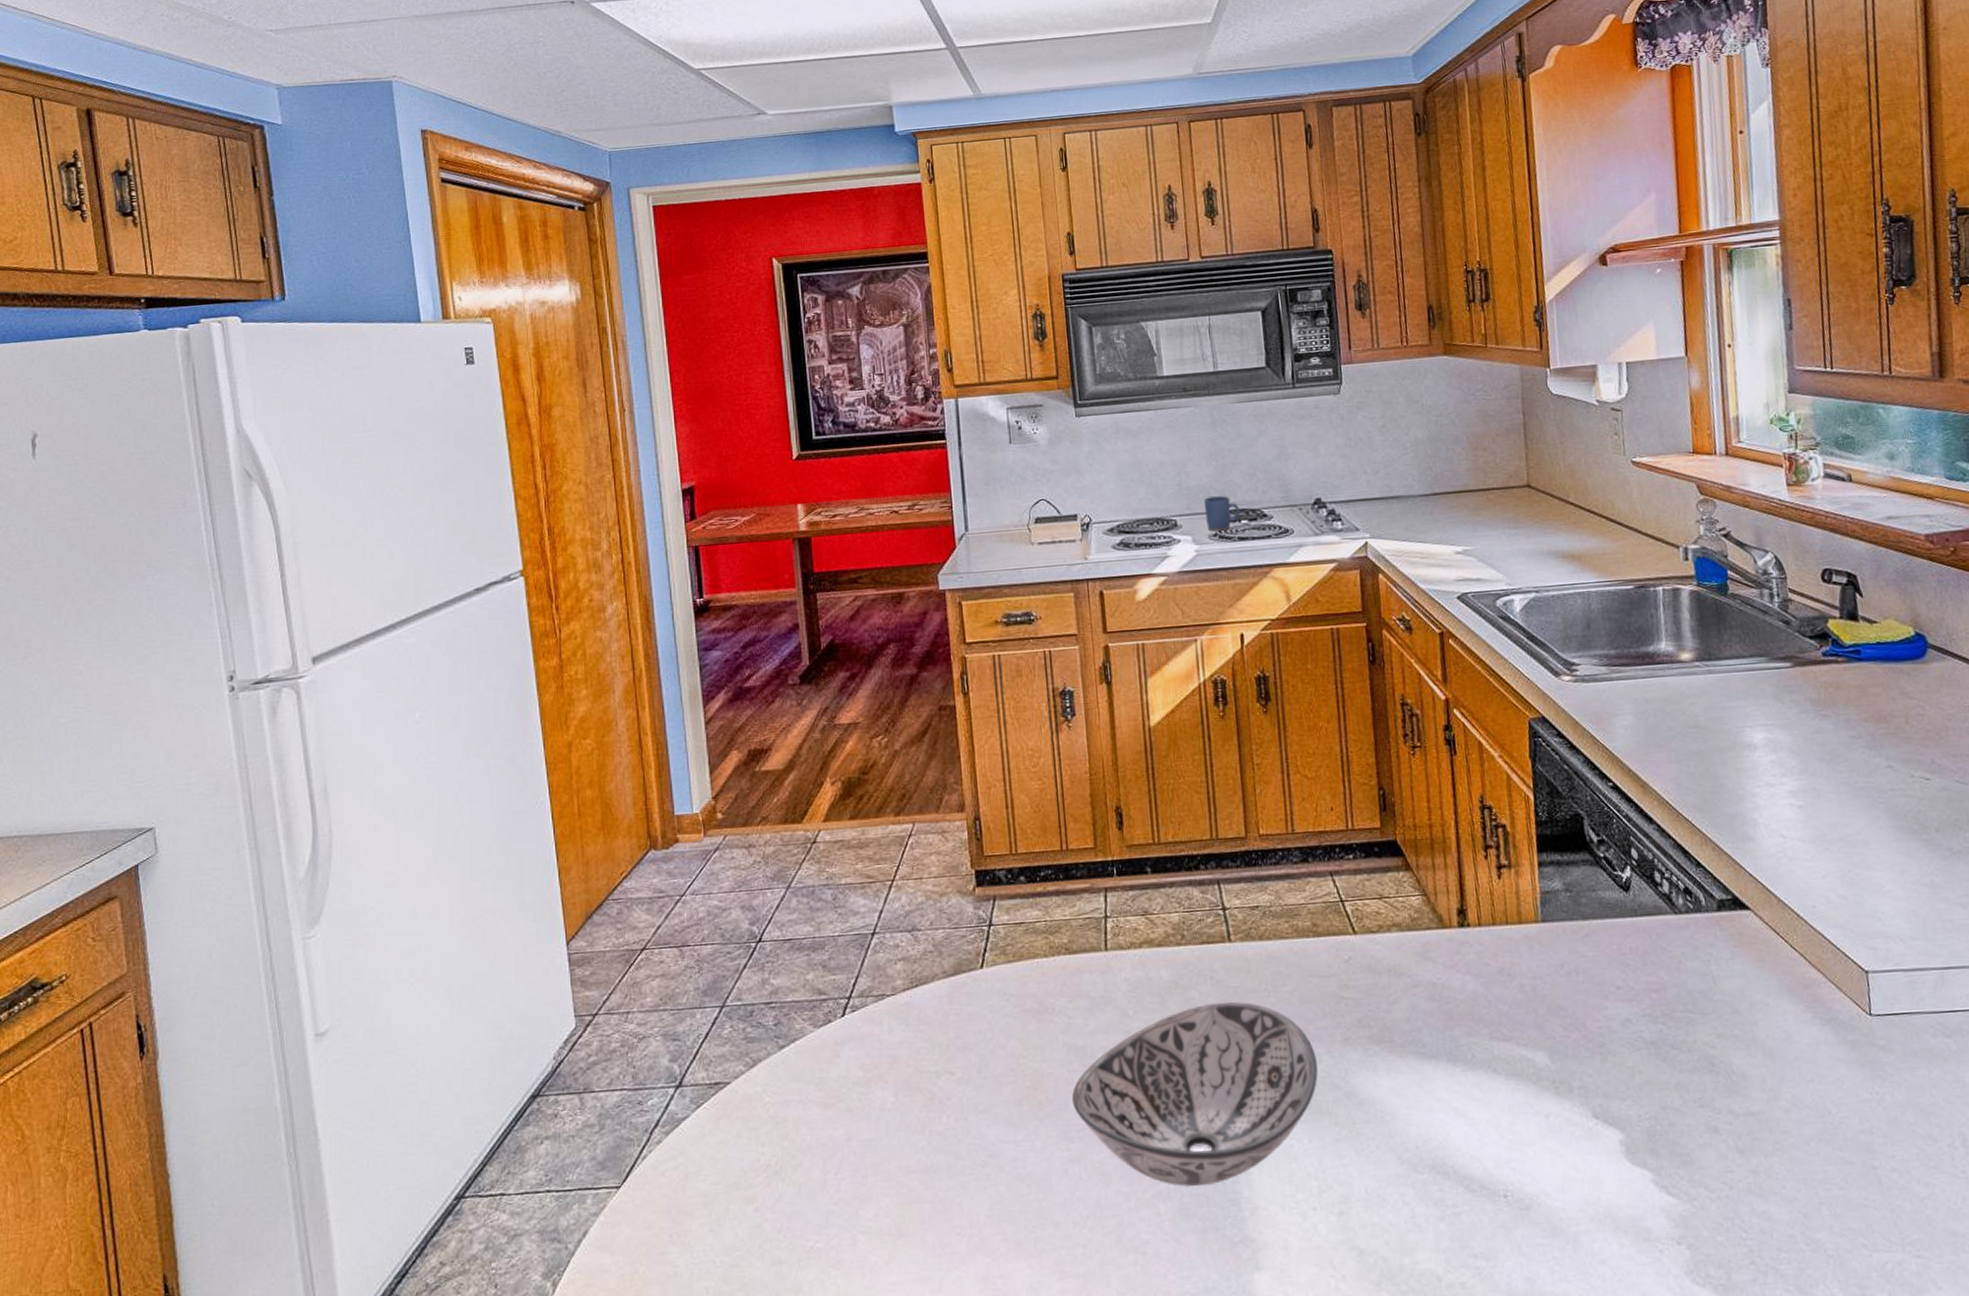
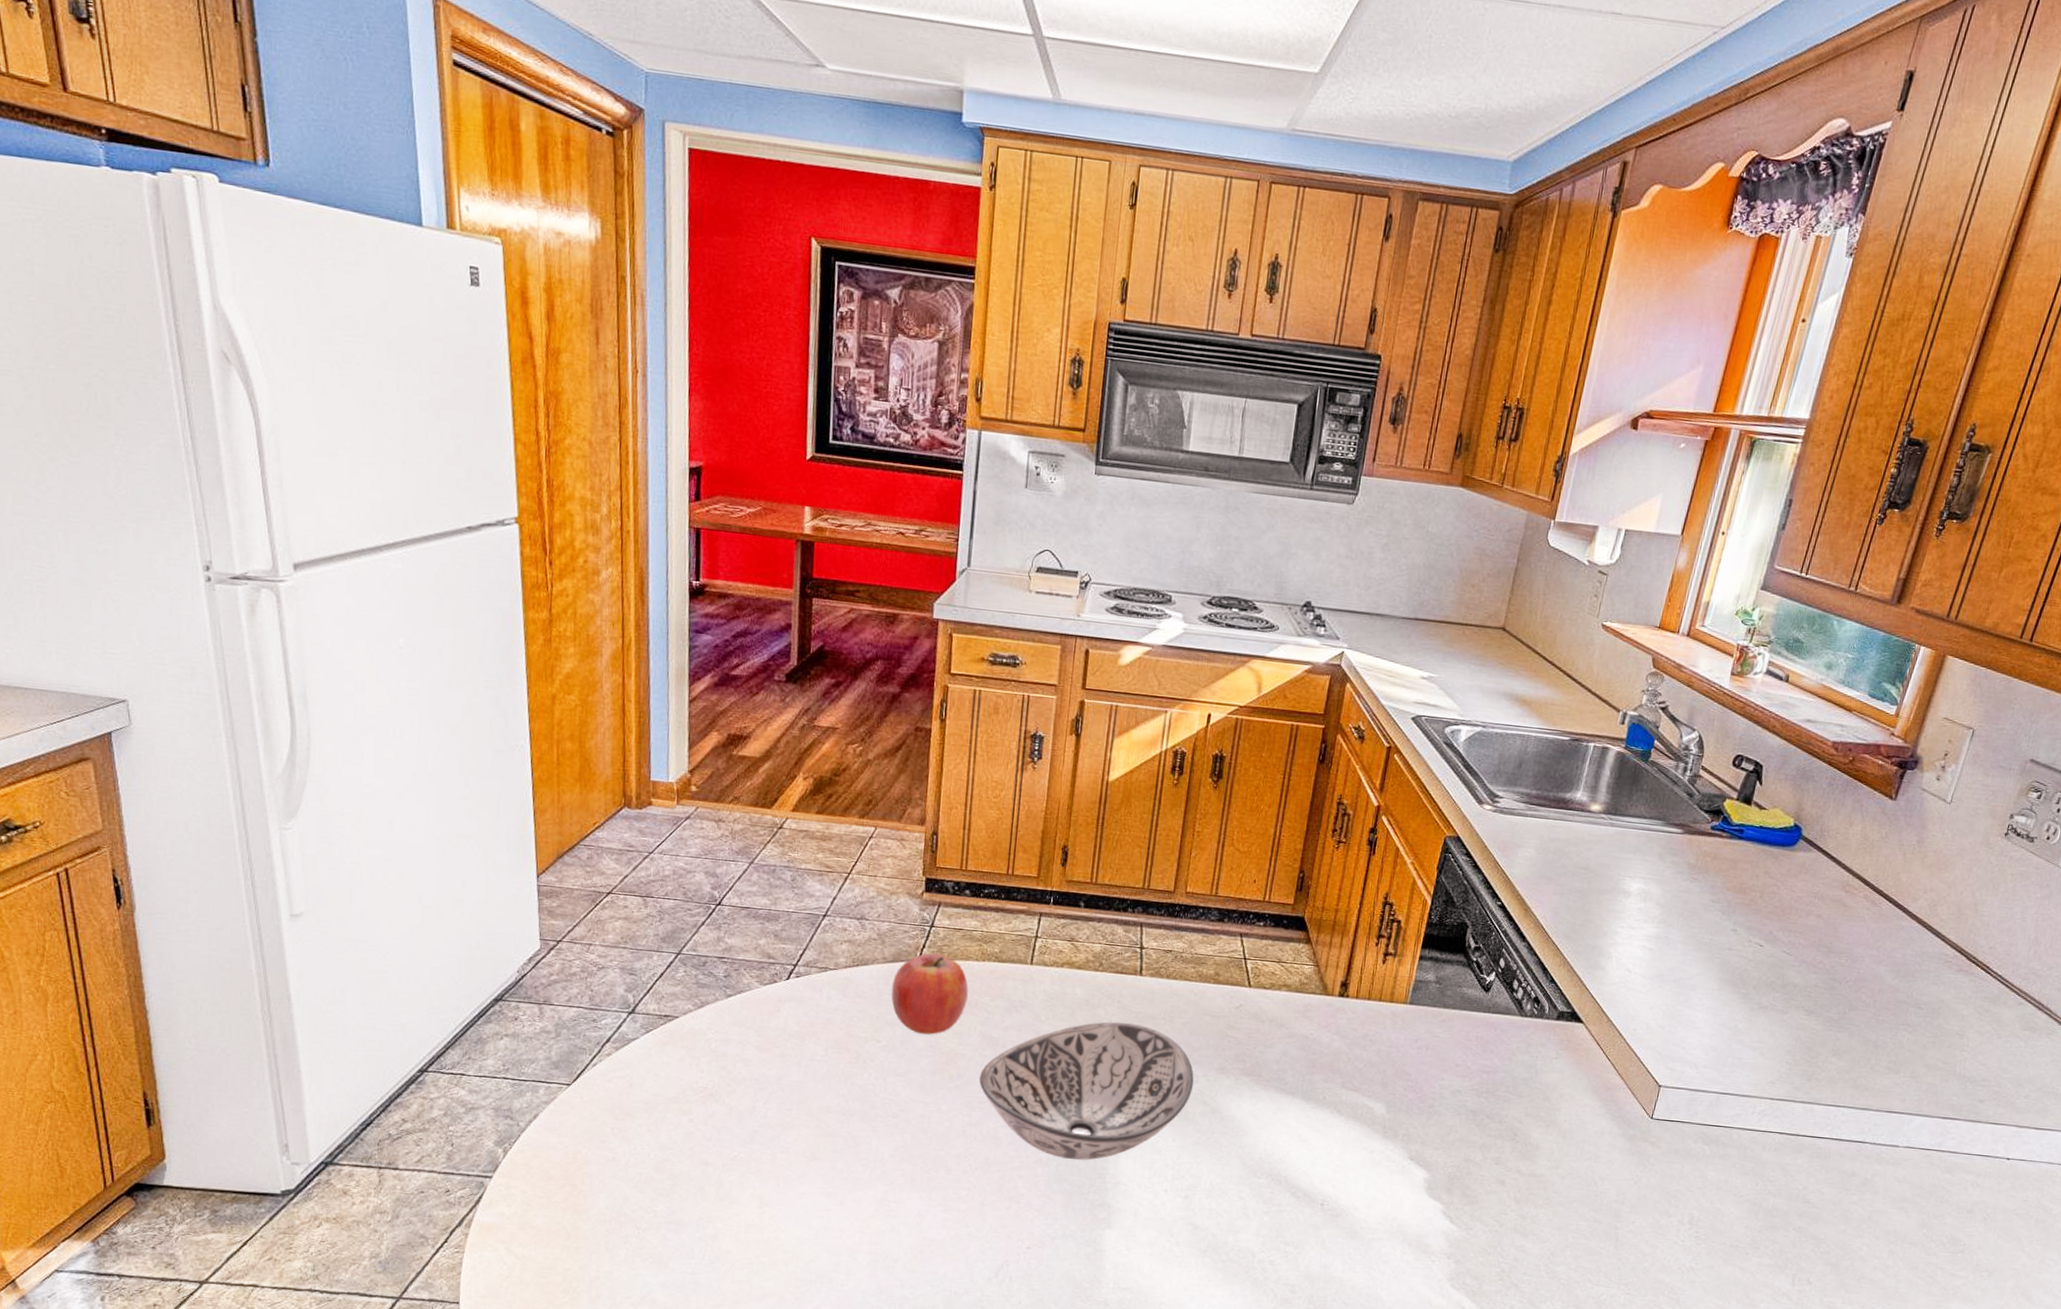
fruit: none [957,956,1043,1057] -> present [891,953,969,1035]
mug: present [1203,496,1241,532] -> none [1199,579,1234,615]

